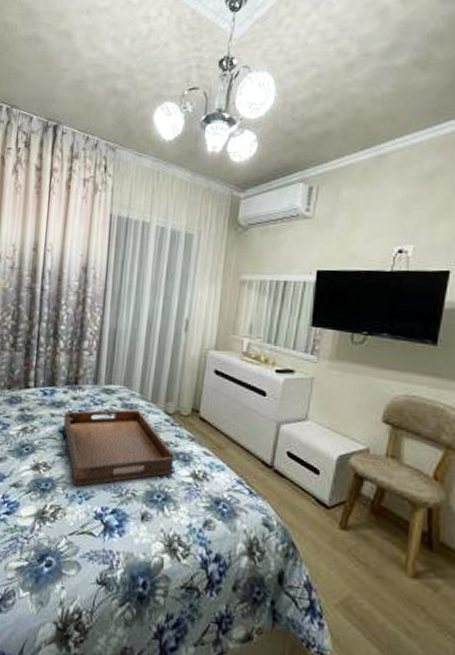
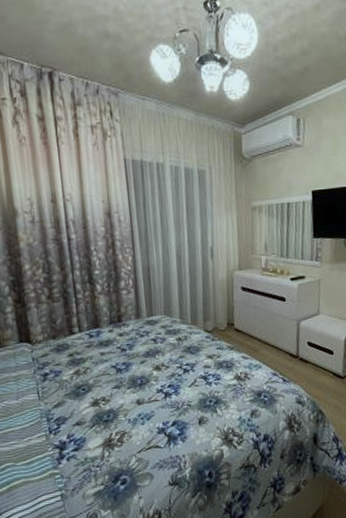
serving tray: present [63,409,174,487] -> none [113,332,220,411]

